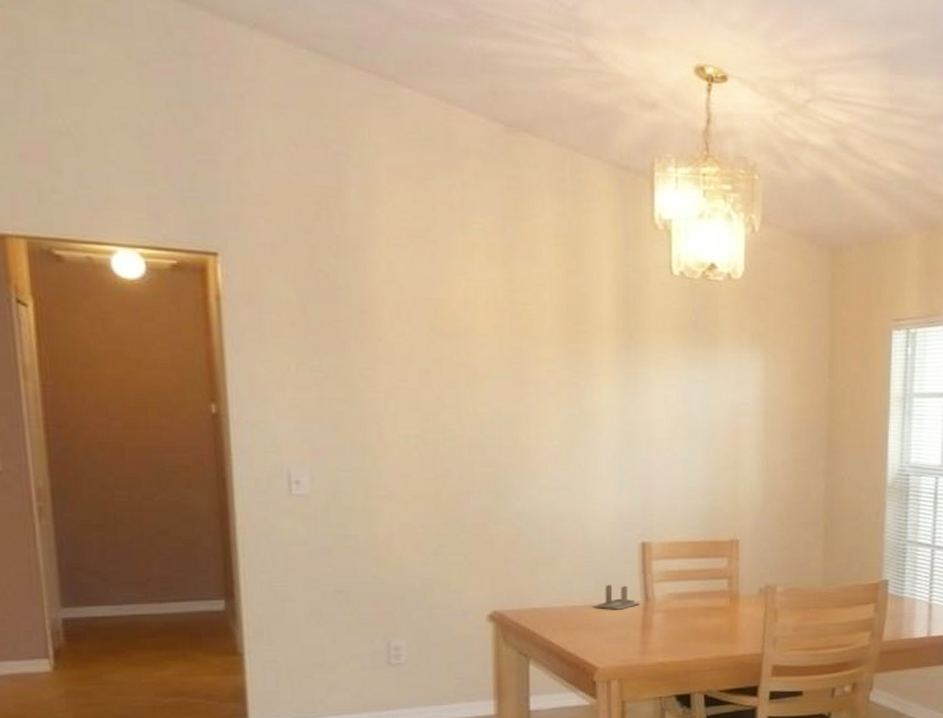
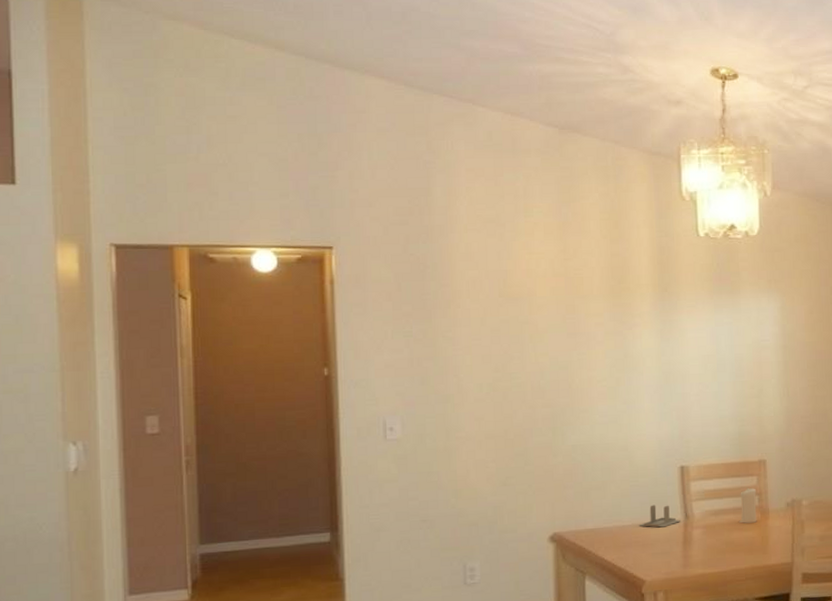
candle: none [704,570,727,610] -> present [738,487,757,524]

